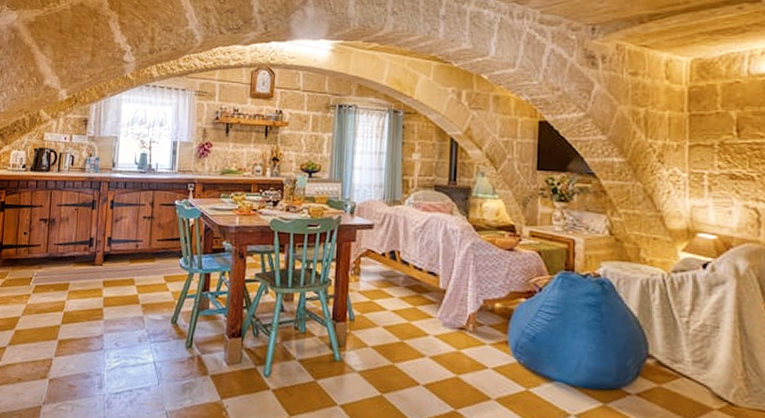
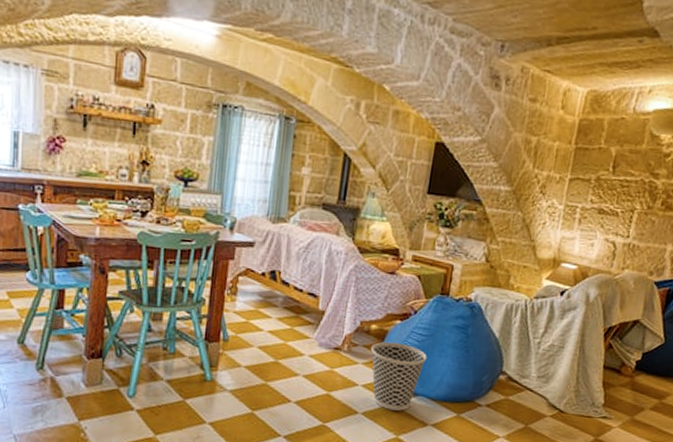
wastebasket: none [497,321,559,398] -> present [370,341,427,411]

